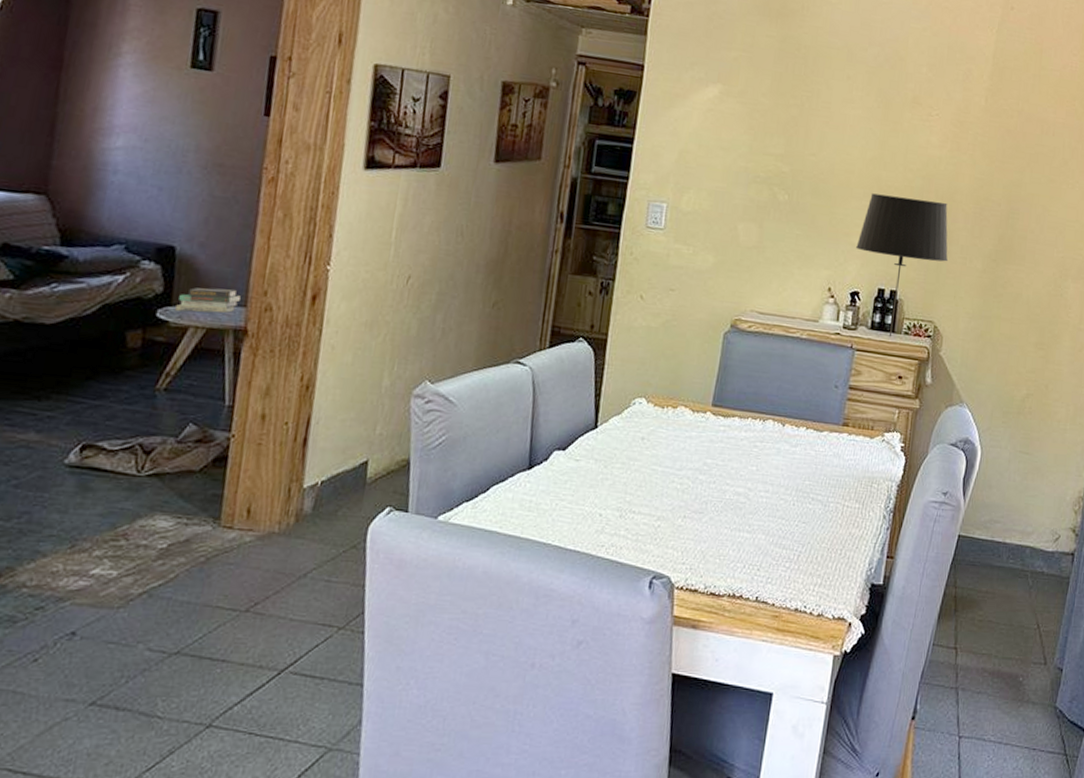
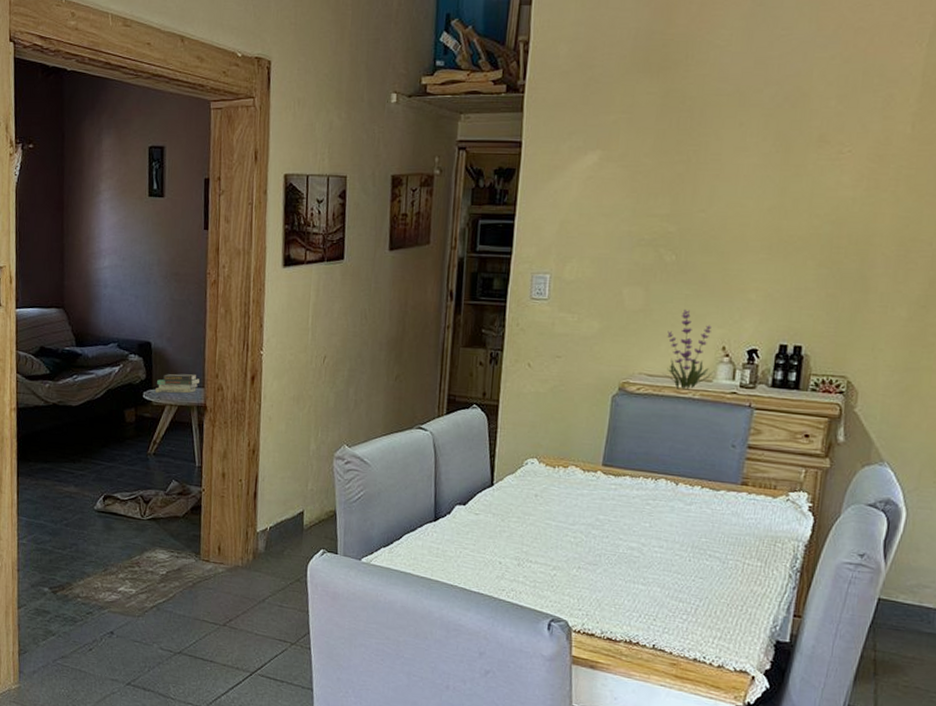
plant: none [773,249,819,329] -> present [662,310,713,389]
table lamp: present [856,193,949,337] -> none [753,245,865,395]

